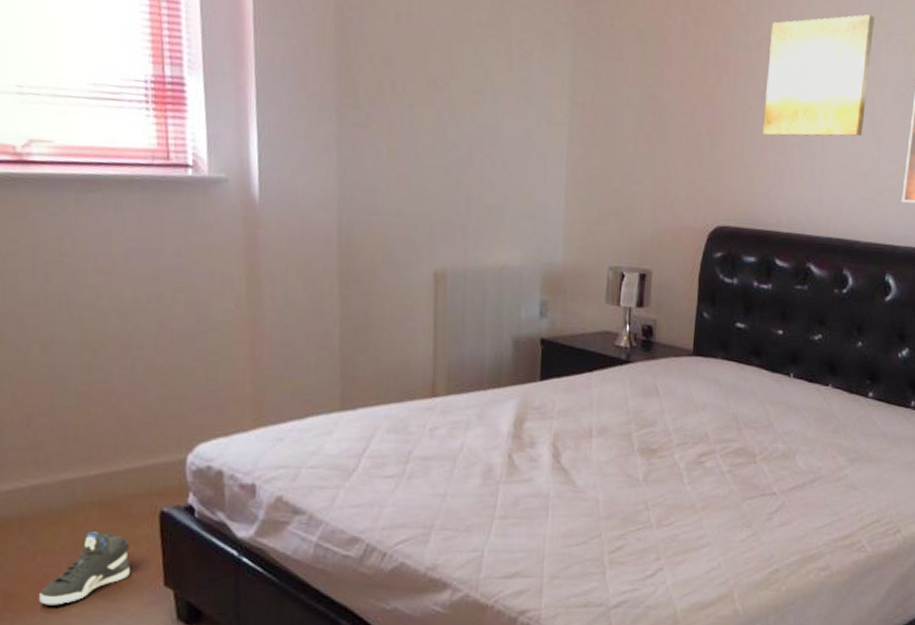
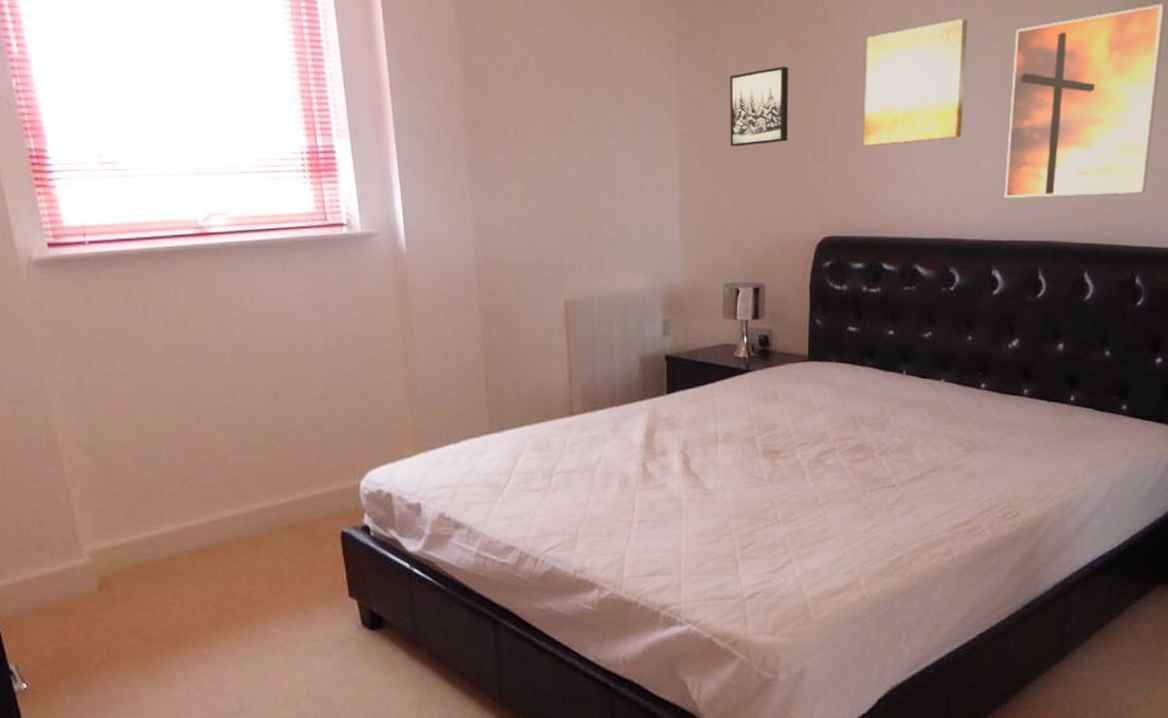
sneaker: present [39,530,130,606] -> none [246,551,319,618]
wall art: none [624,43,690,123] -> present [730,67,788,147]

